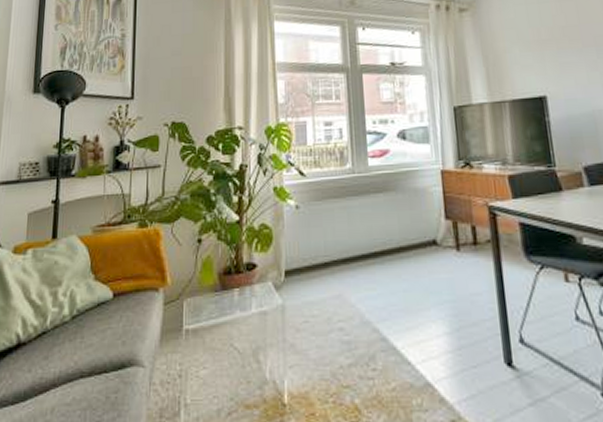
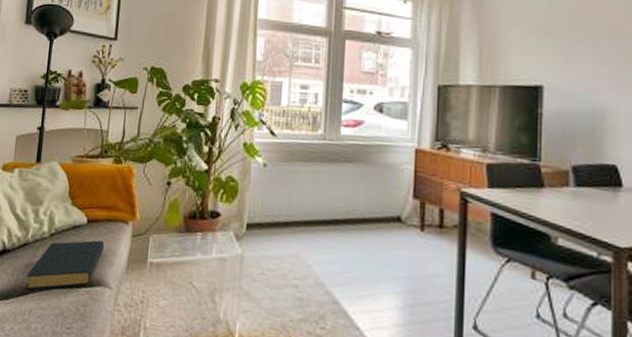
hardback book: none [45,315,135,386] -> present [25,240,105,290]

